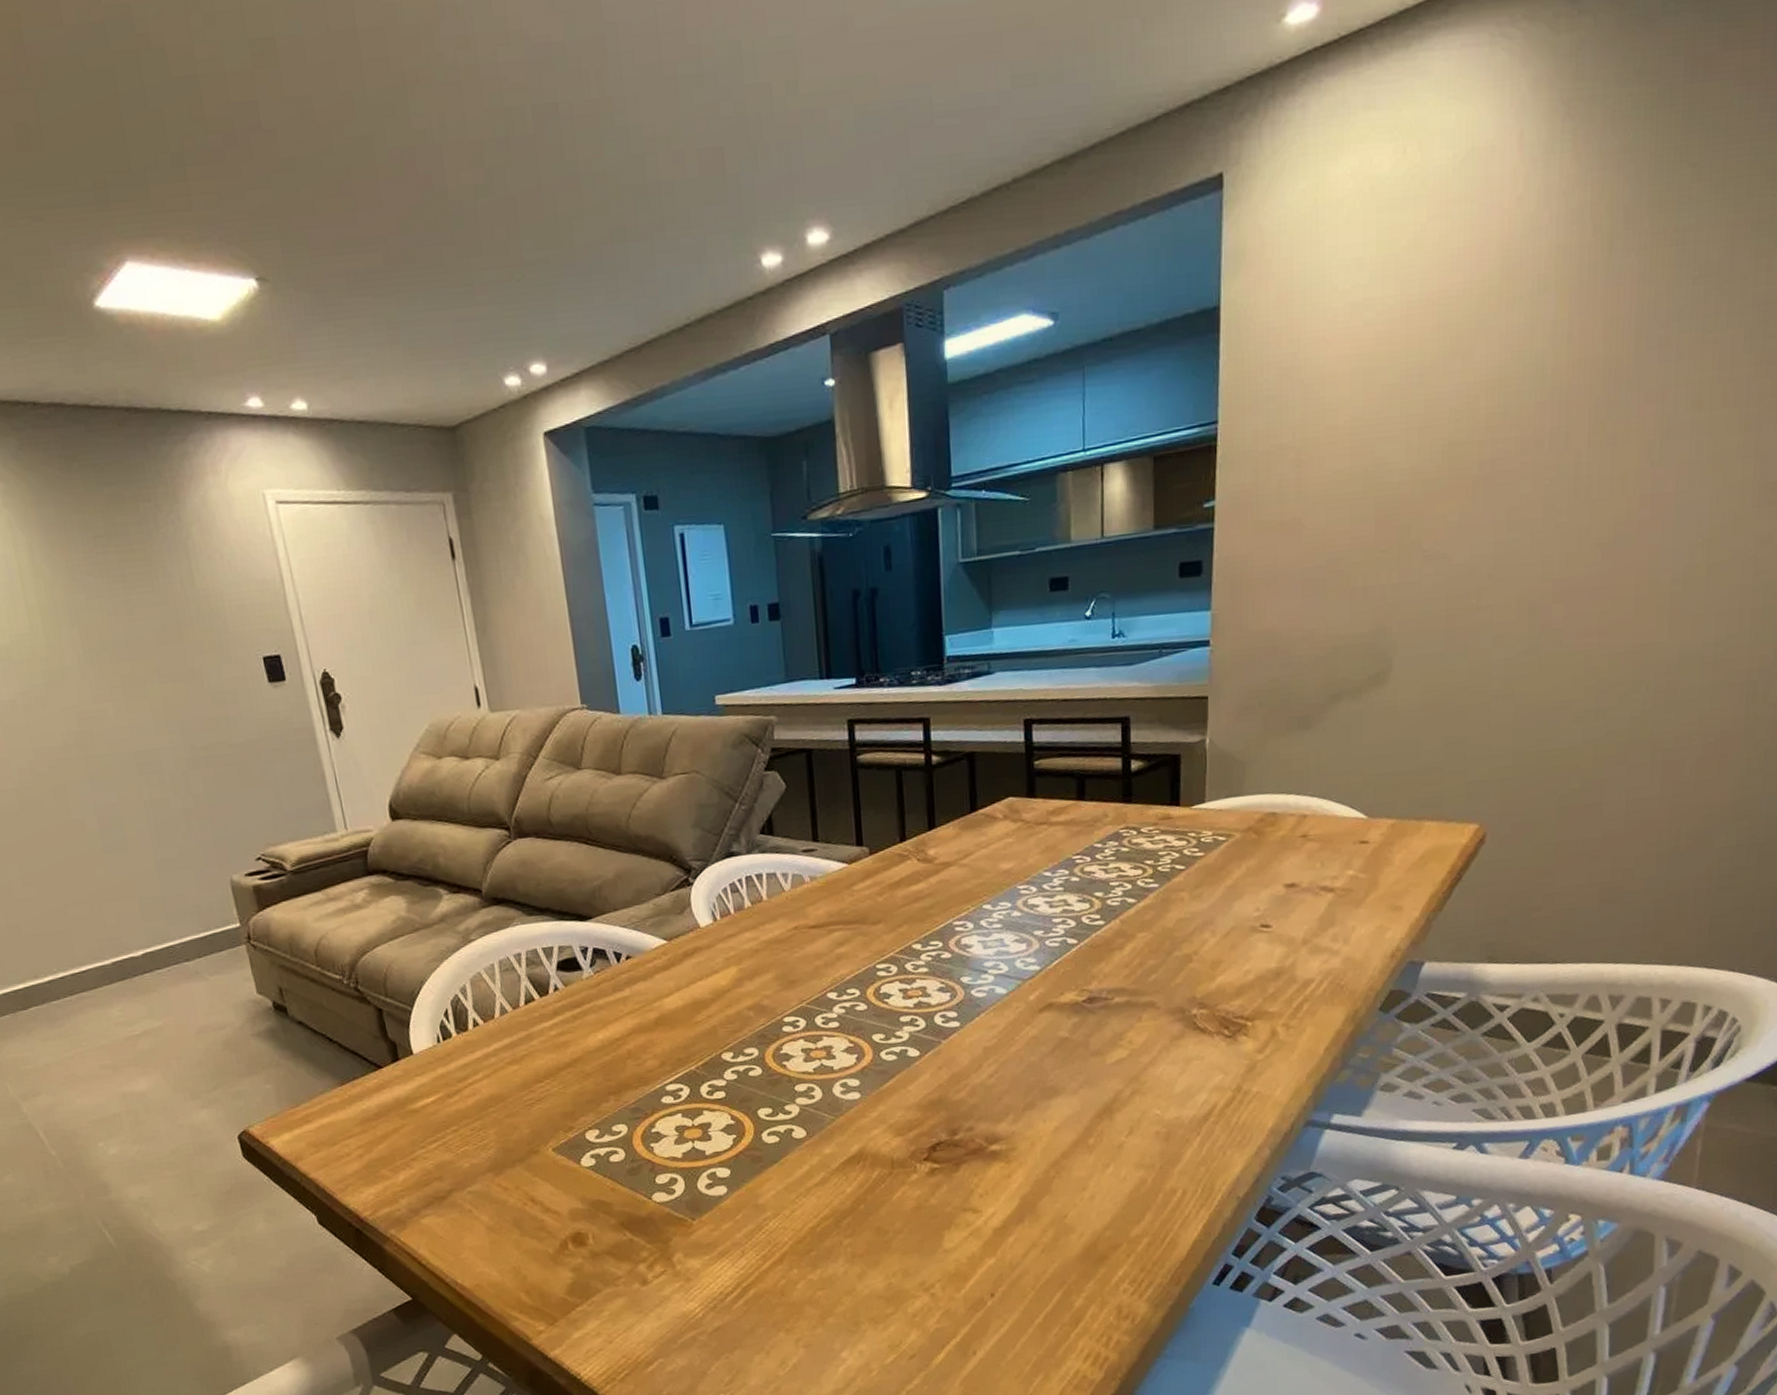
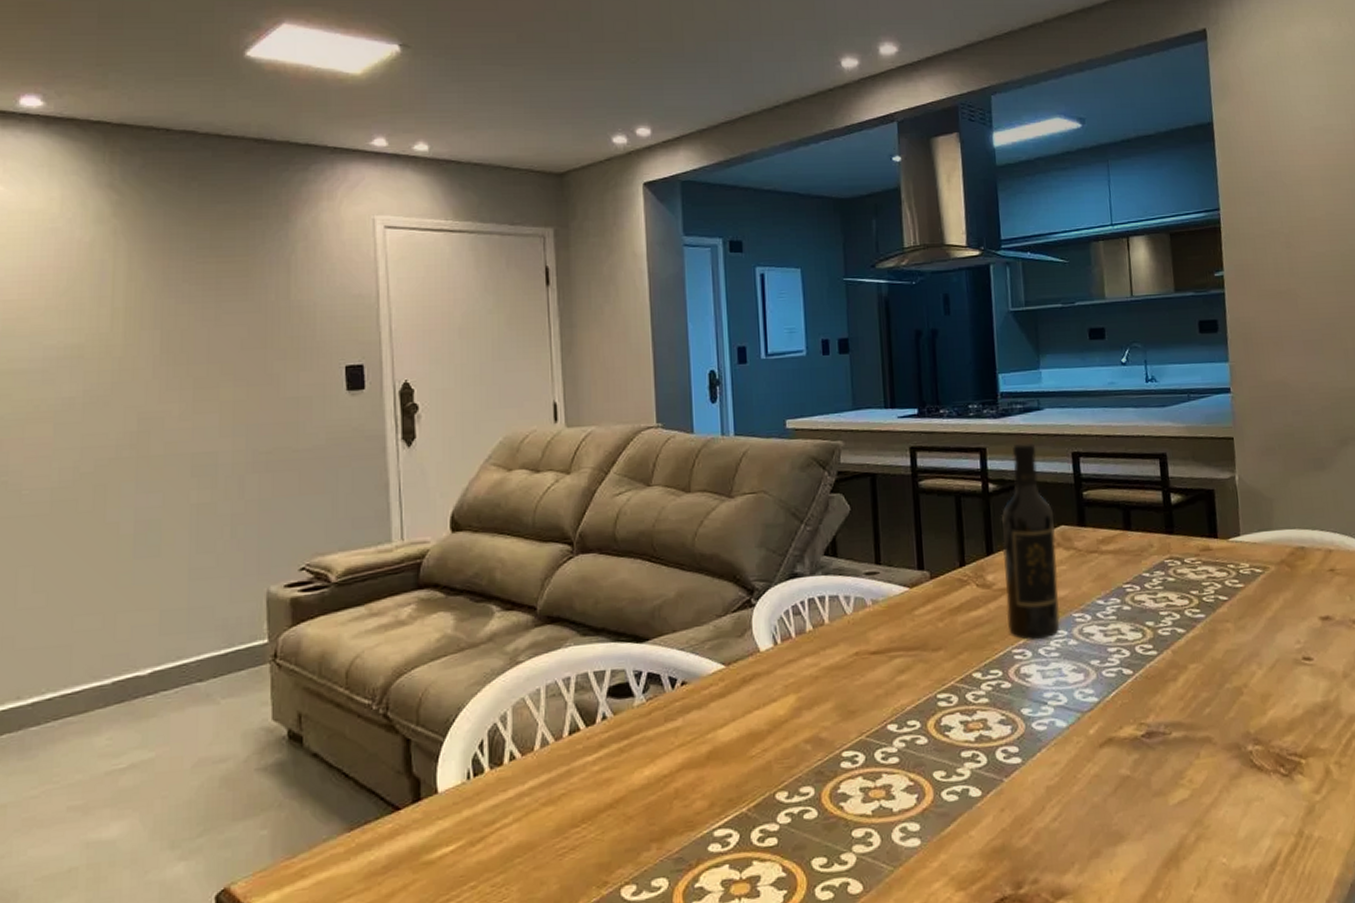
wine bottle: none [944,710,1004,911] -> present [1000,442,1060,639]

